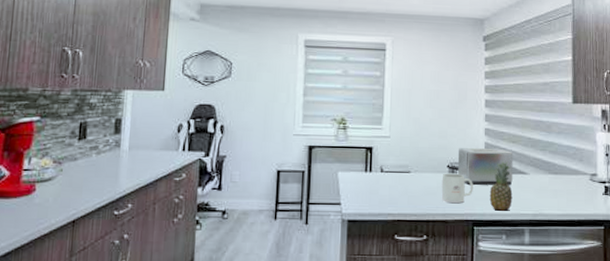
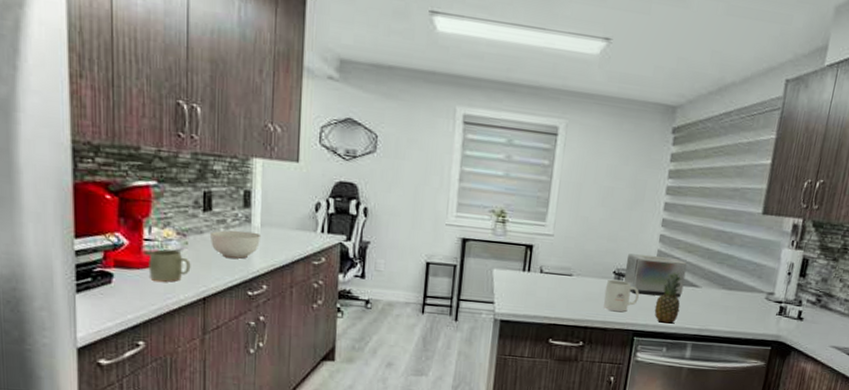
mug: none [25,178,64,208] -> present [148,249,191,282]
bowl: none [82,155,129,181] -> present [209,230,262,259]

